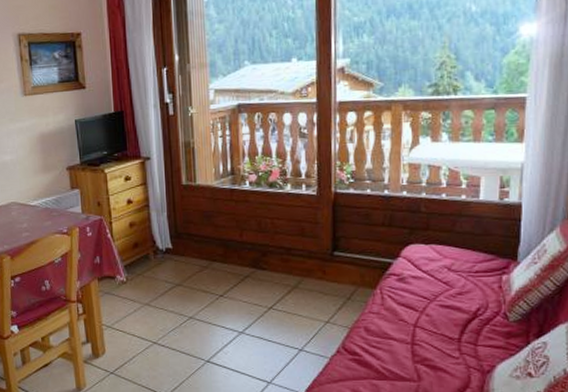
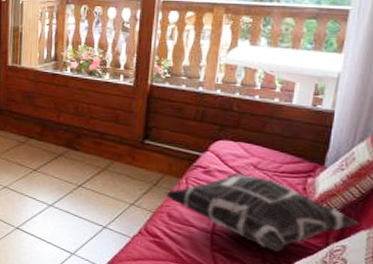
decorative pillow: none [361,277,558,356] -> present [166,173,360,252]

